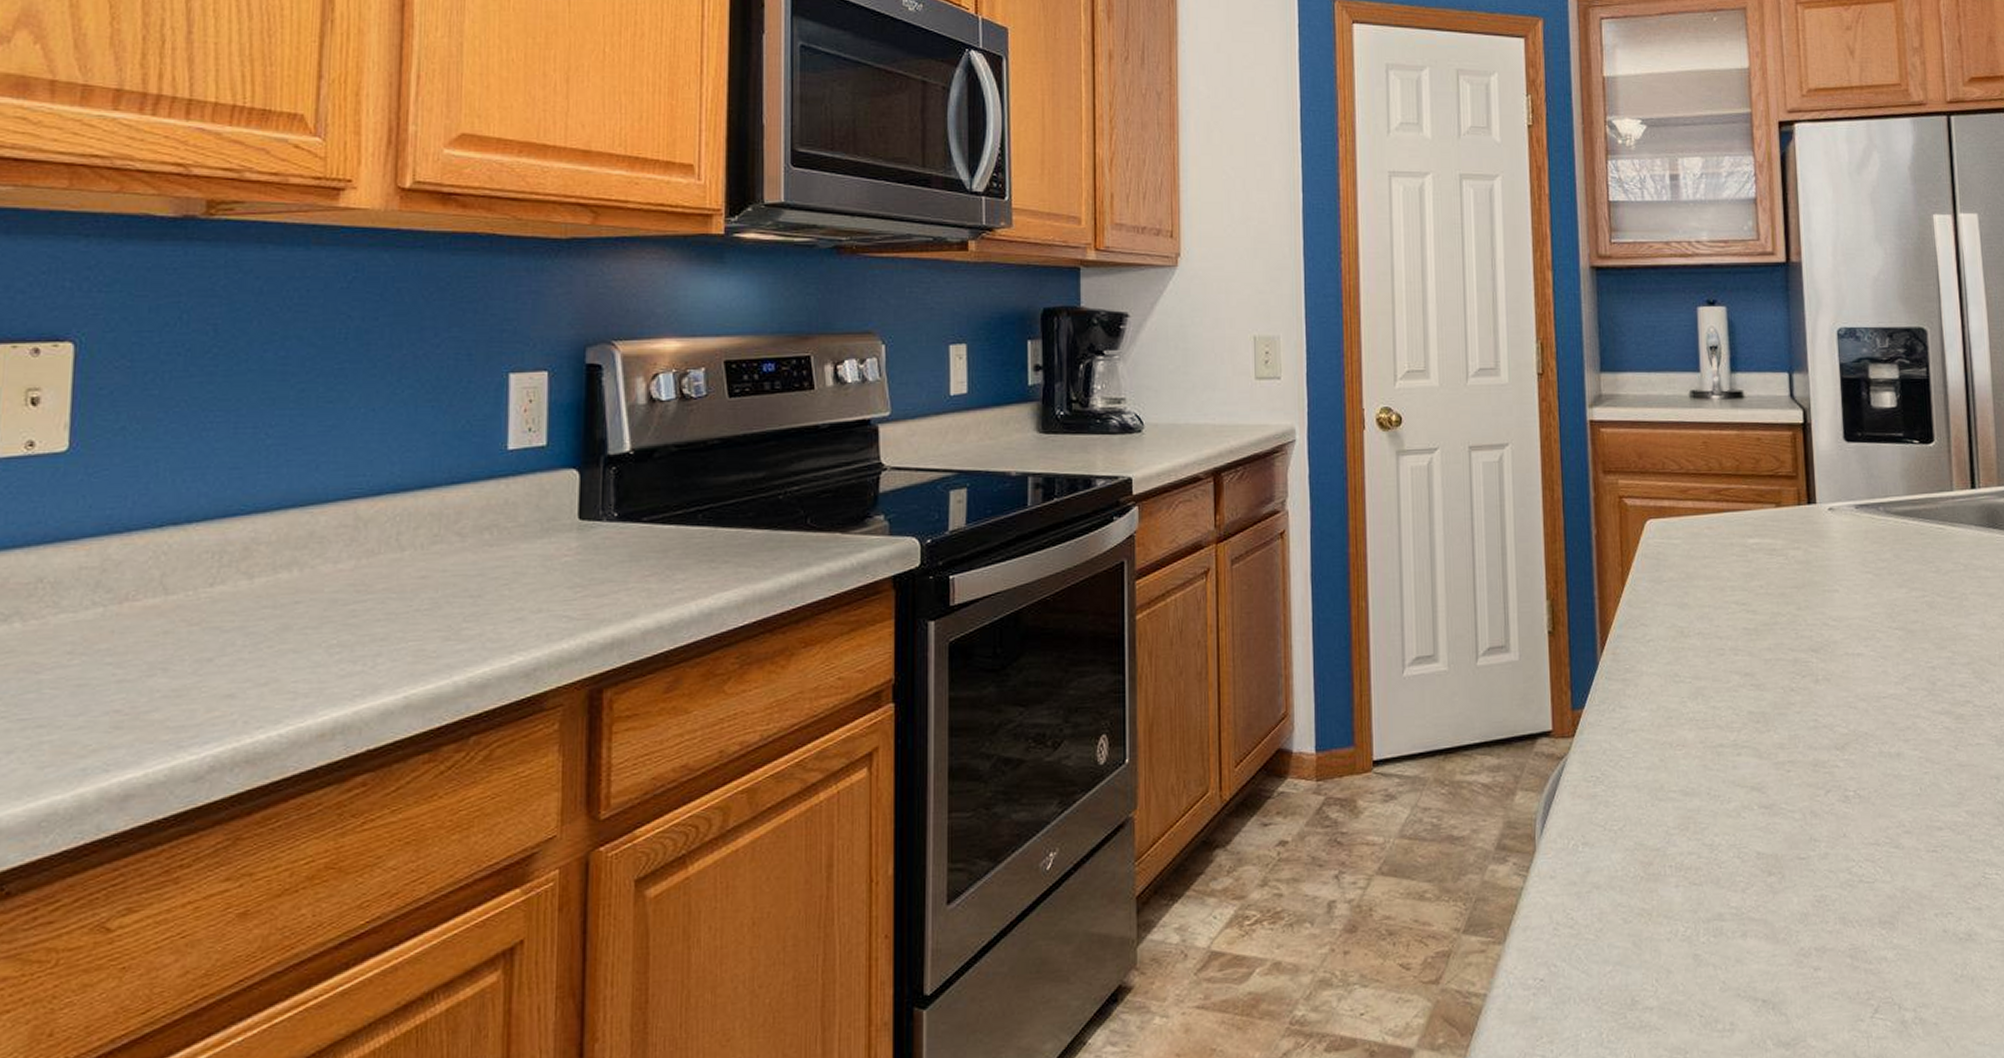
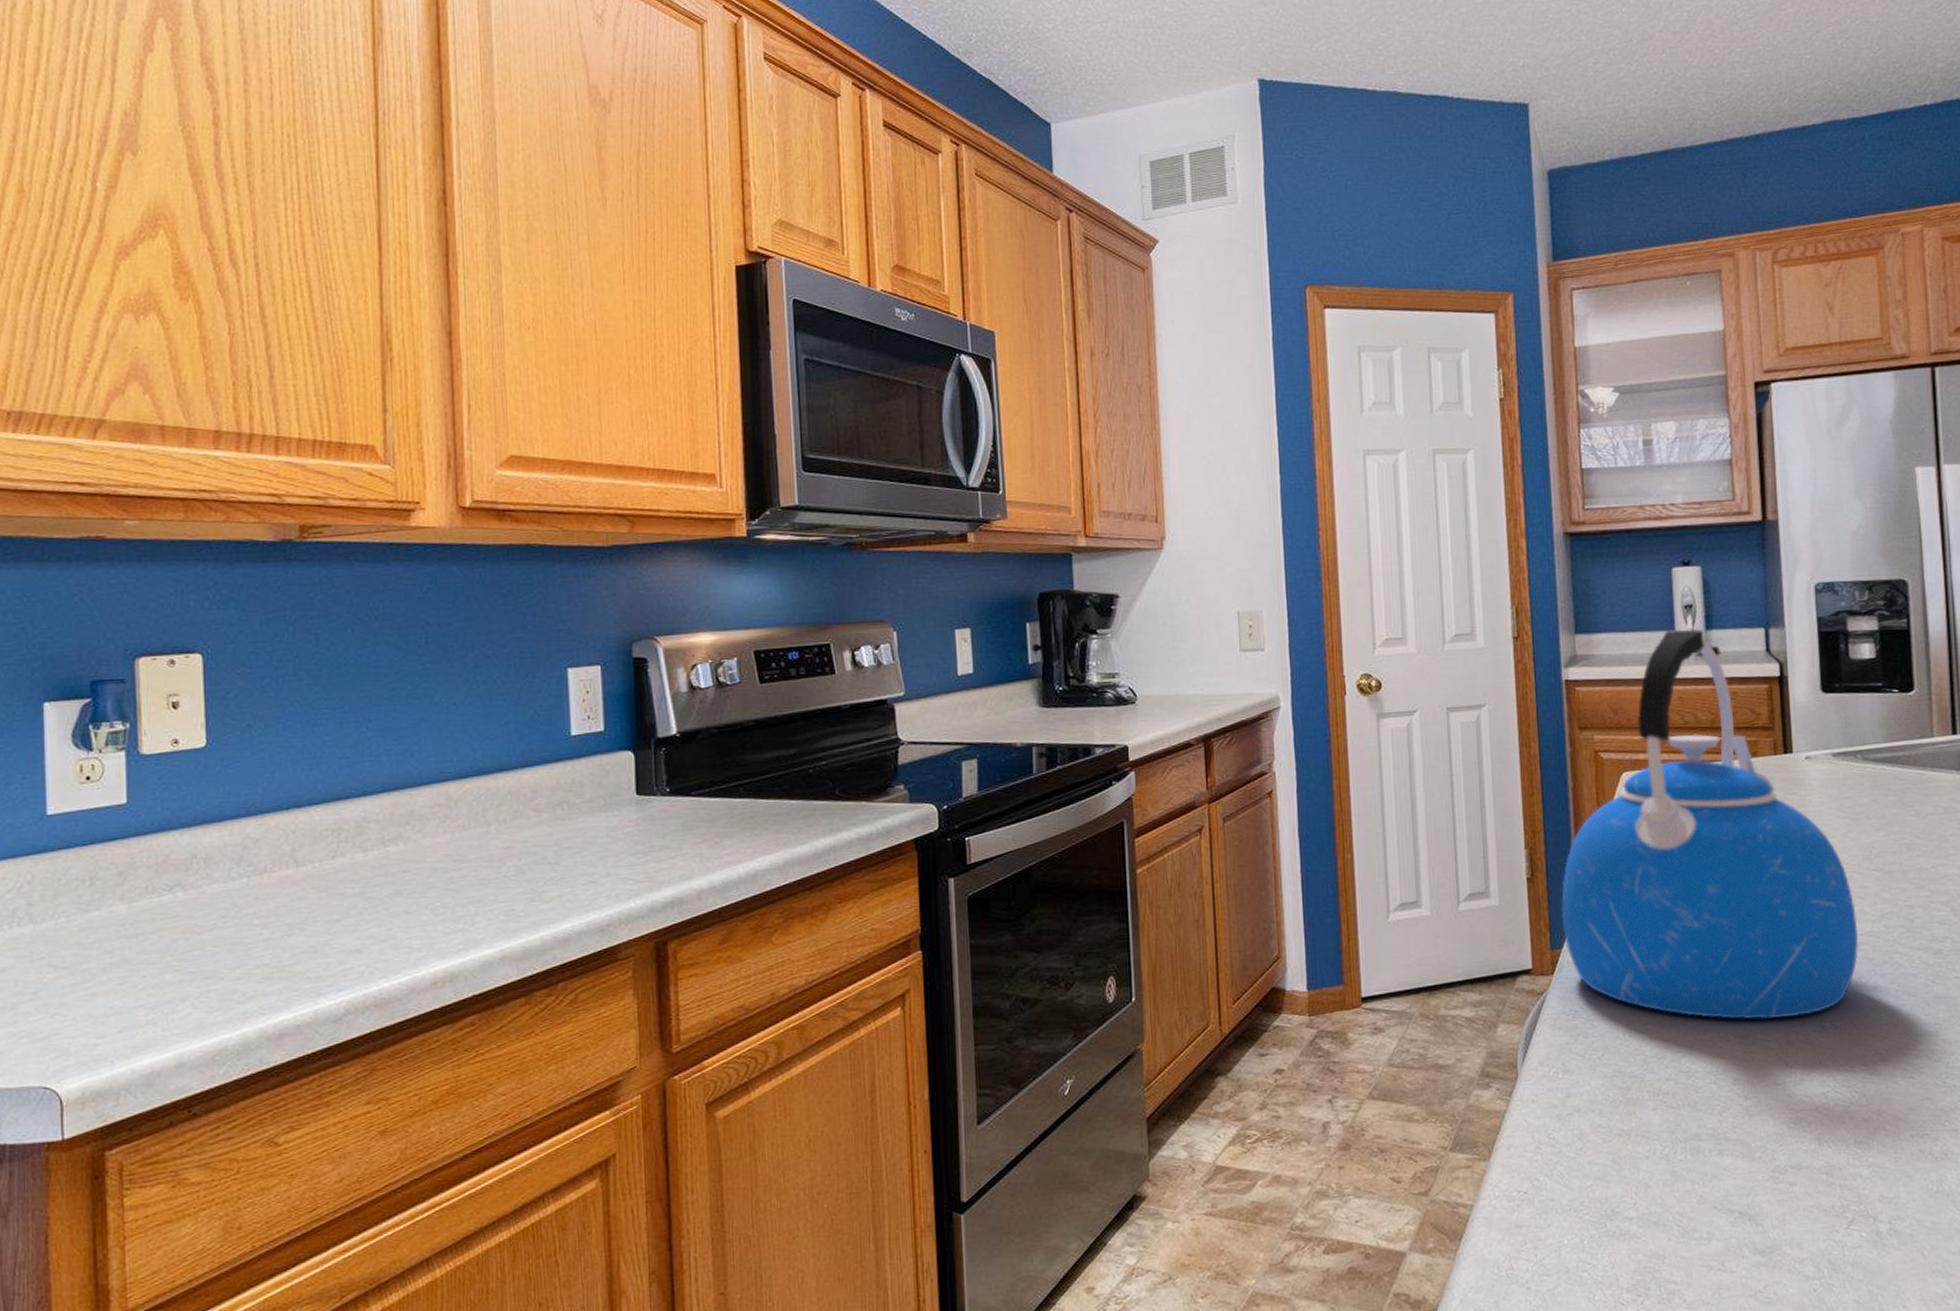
kettle: none [1583,371,1882,788] -> present [1561,628,1859,1020]

